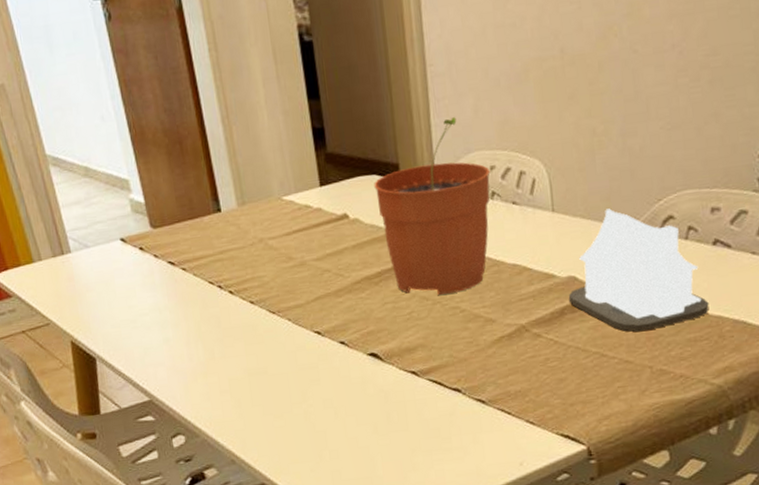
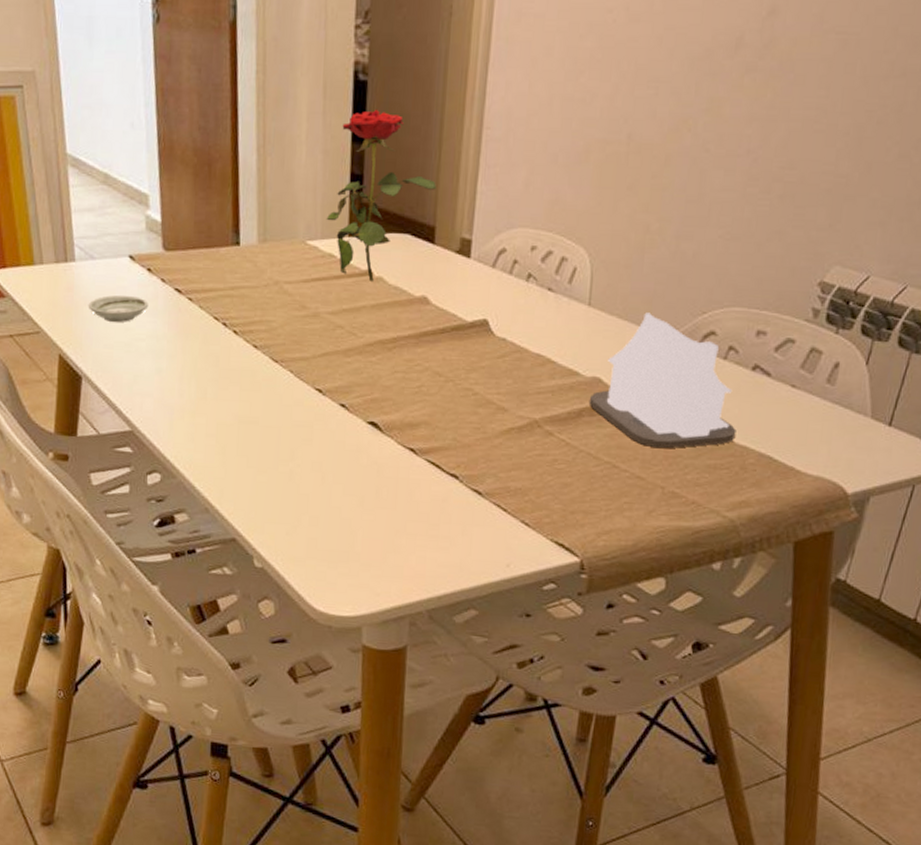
saucer: none [90,275,147,303] -> present [88,295,149,322]
flower: none [296,65,393,224] -> present [326,109,436,281]
plant pot: present [374,116,491,295] -> none [405,186,531,374]

